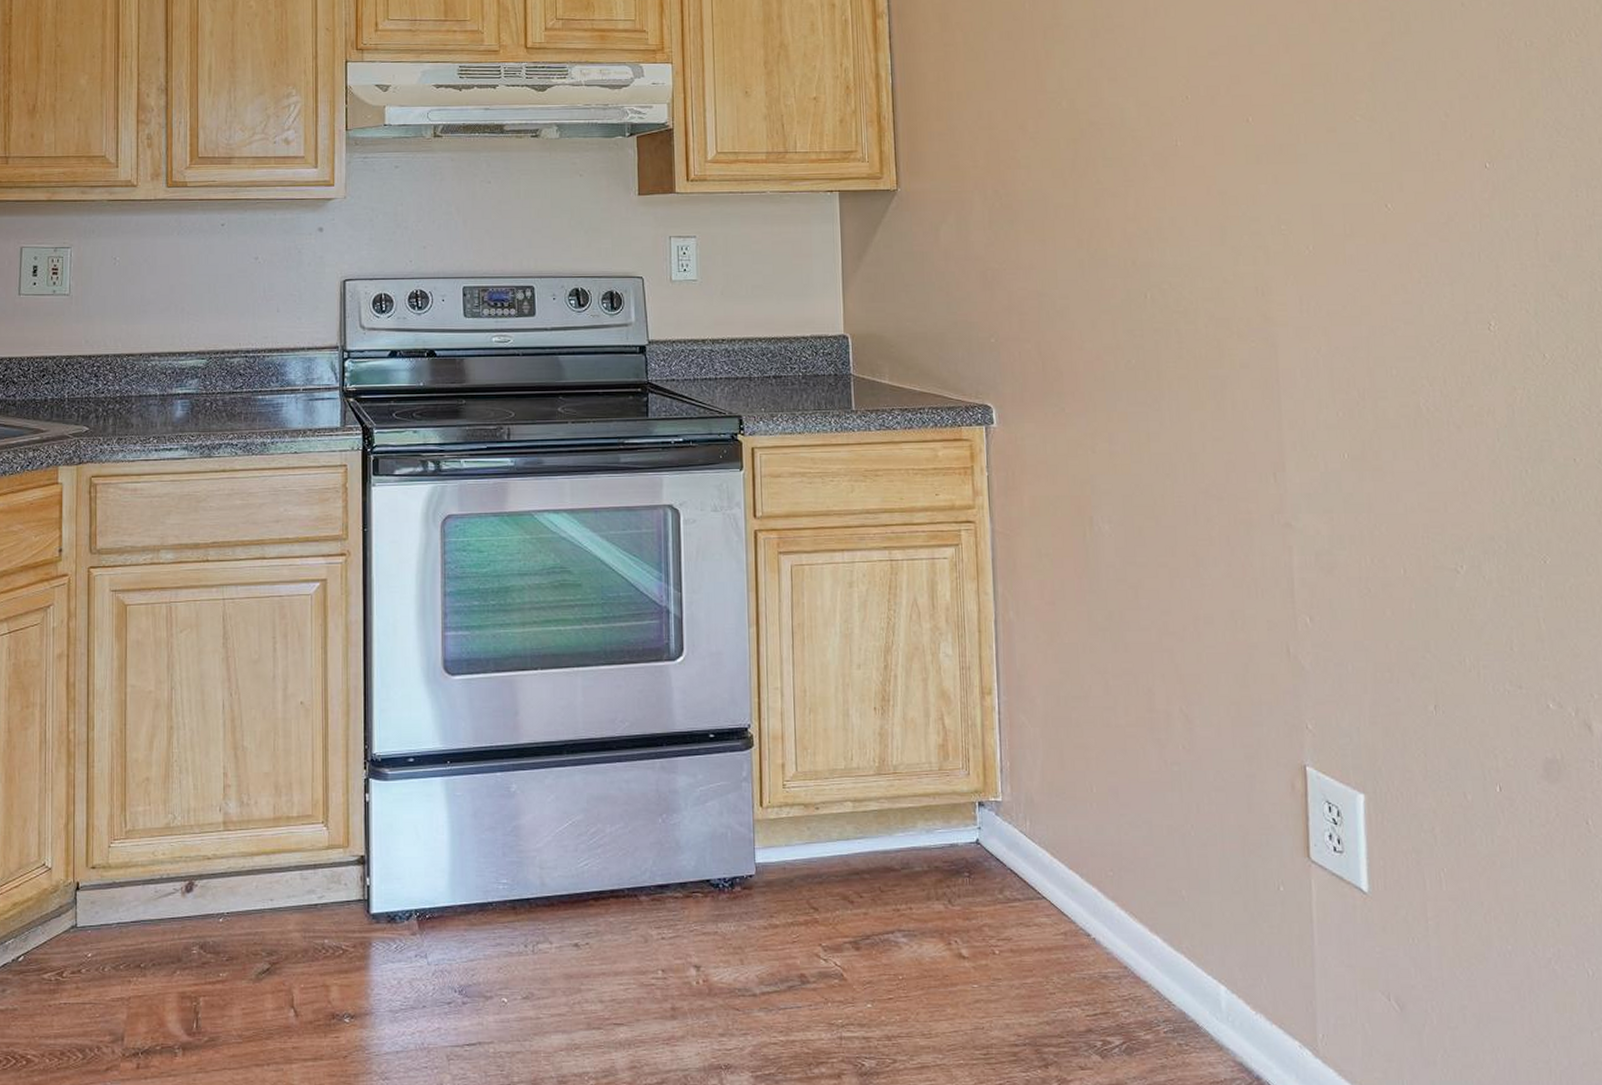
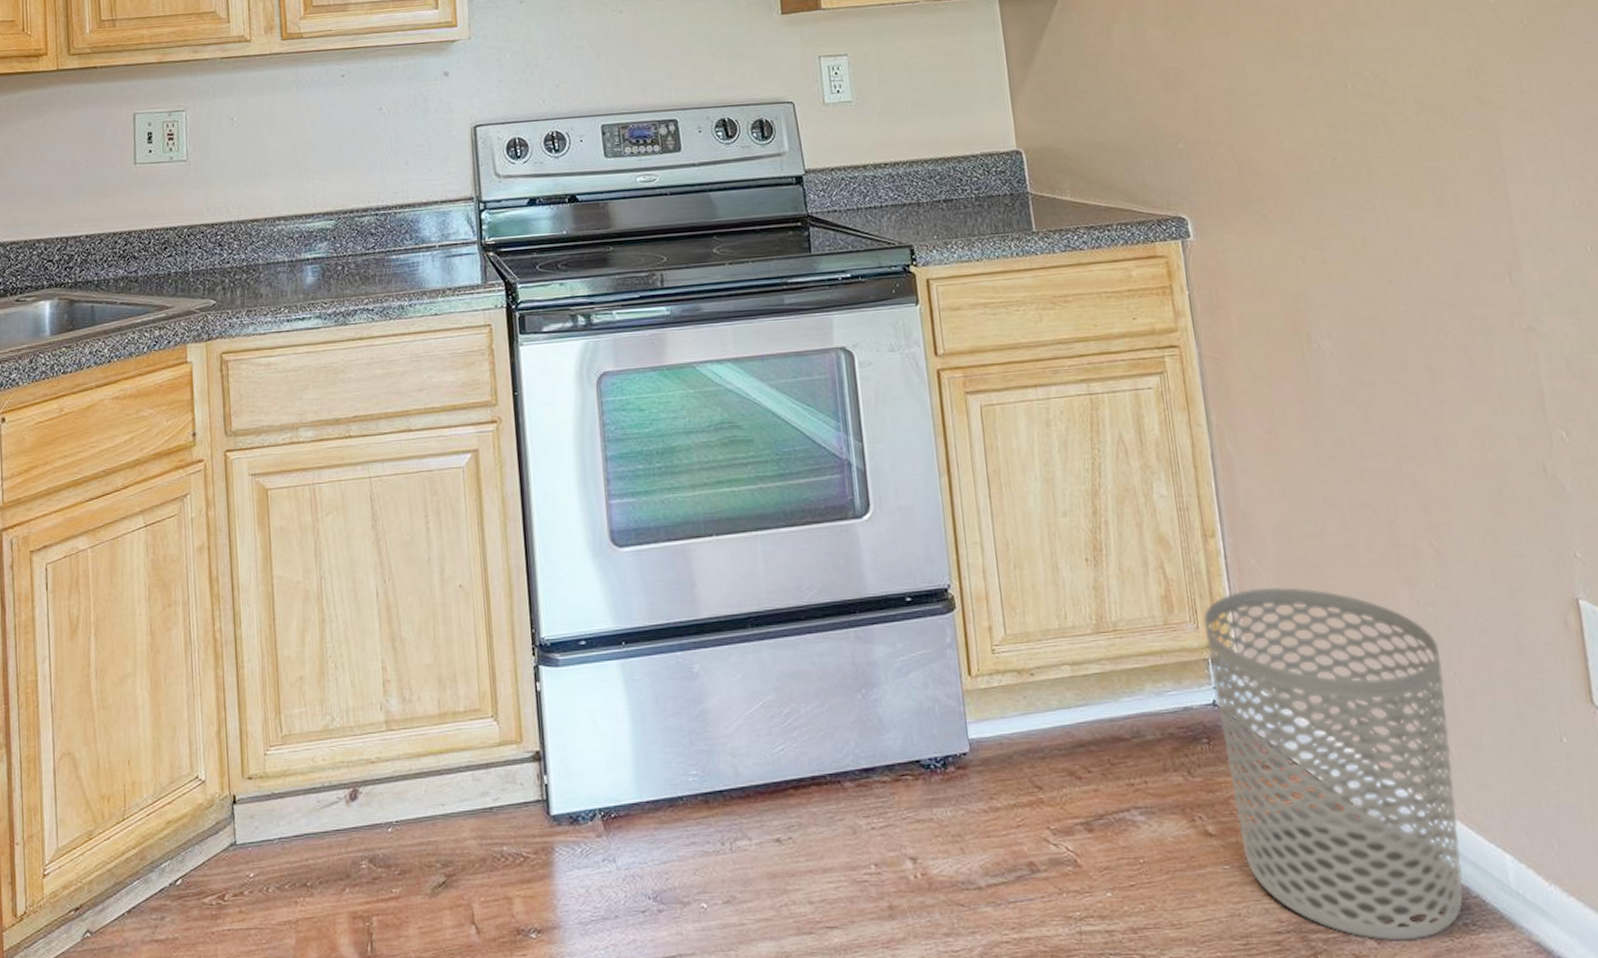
waste bin: none [974,741,1182,1057] -> present [1203,587,1465,941]

